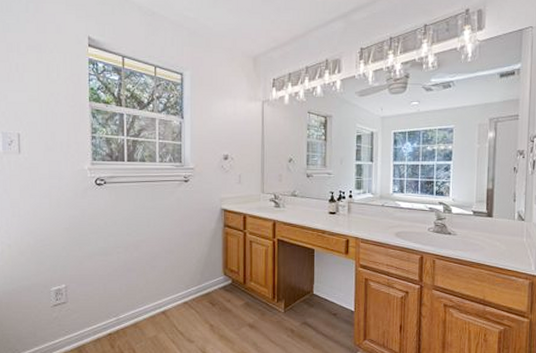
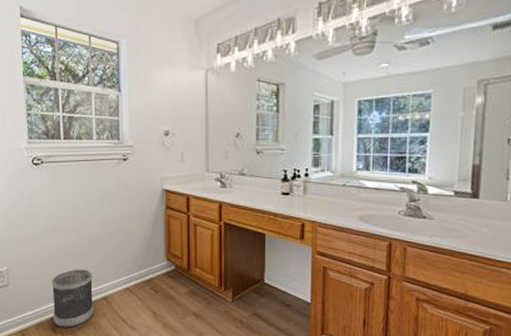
wastebasket: none [110,285,152,342] -> present [51,269,93,328]

